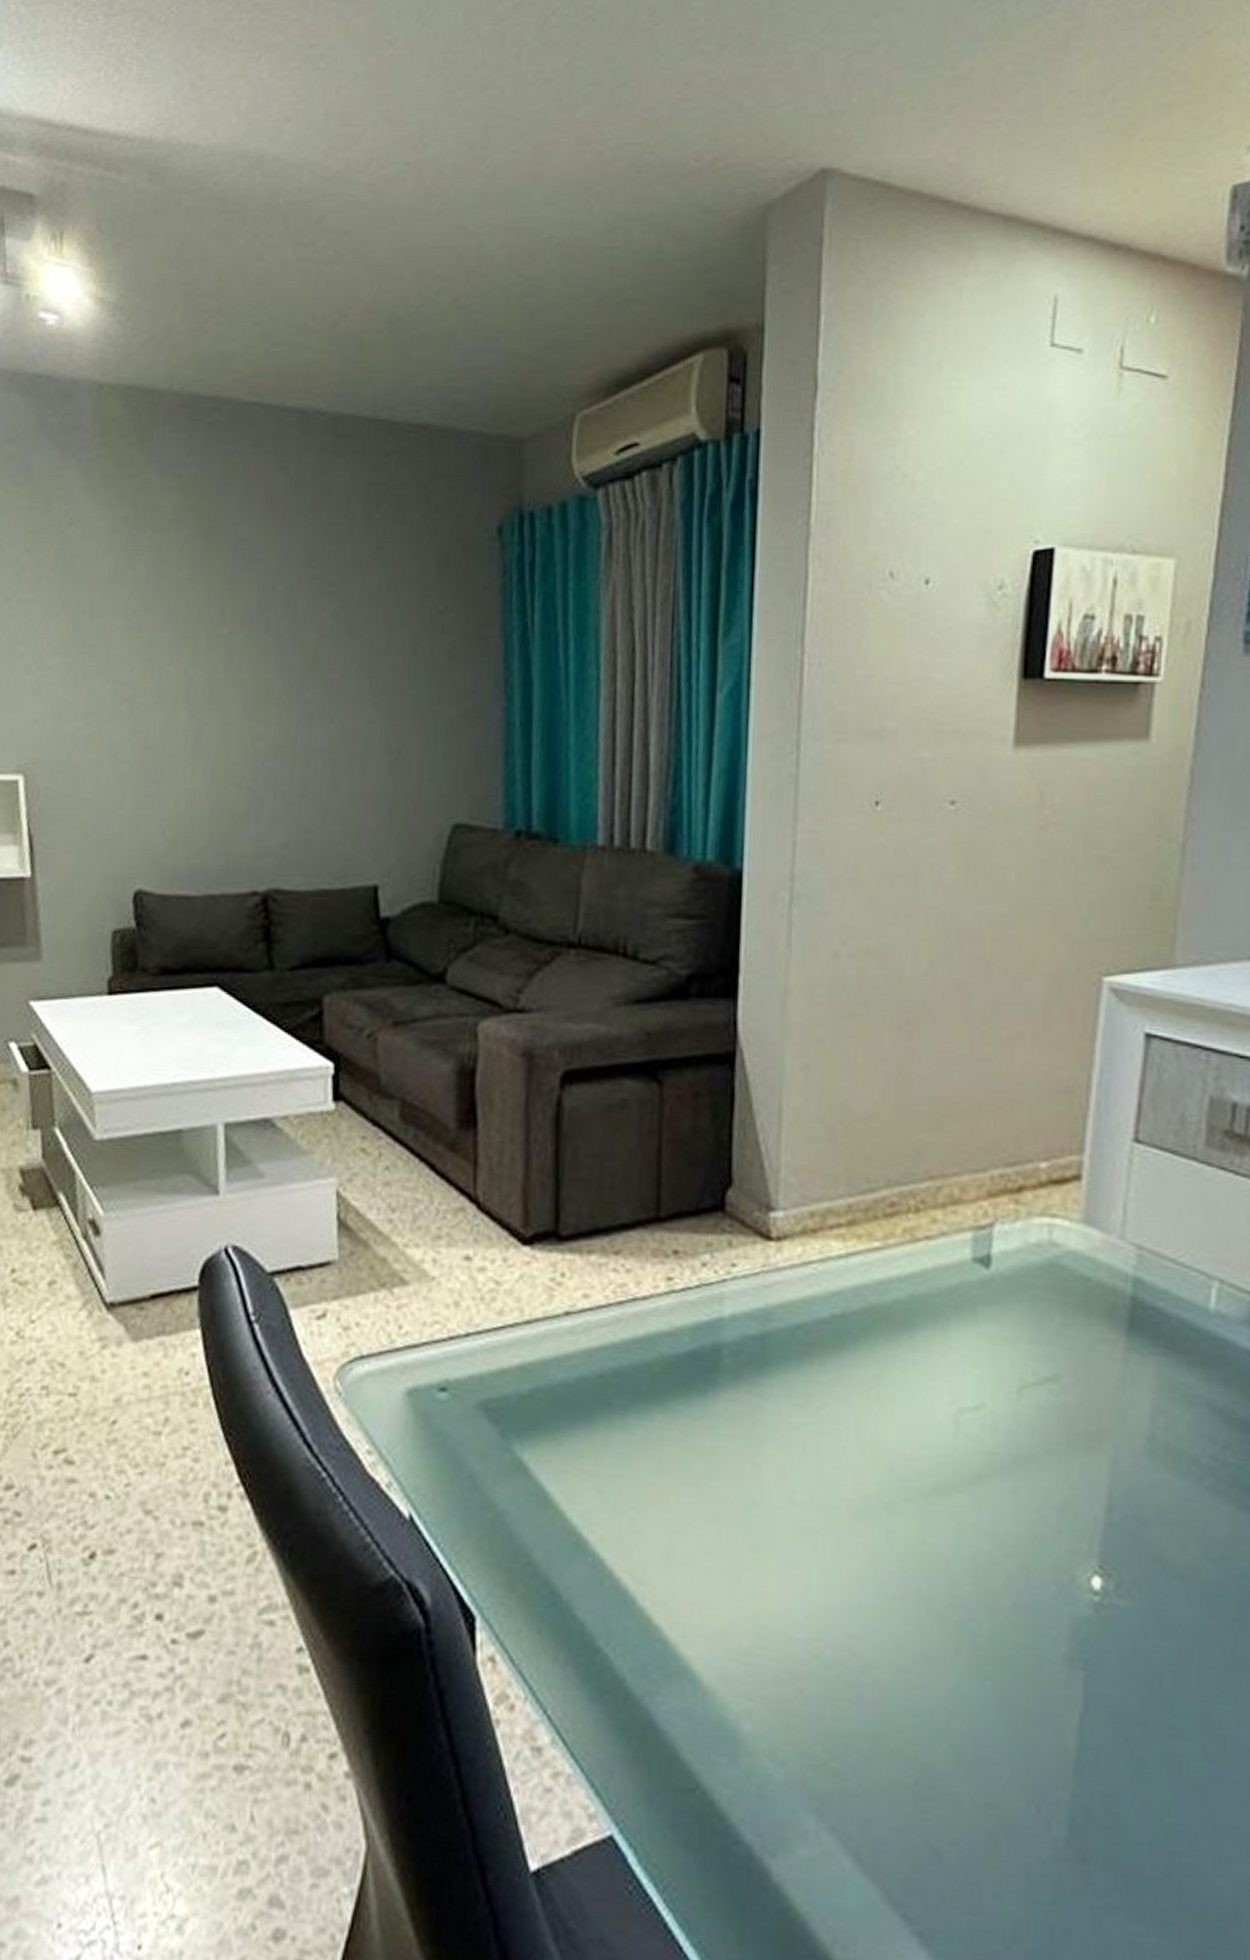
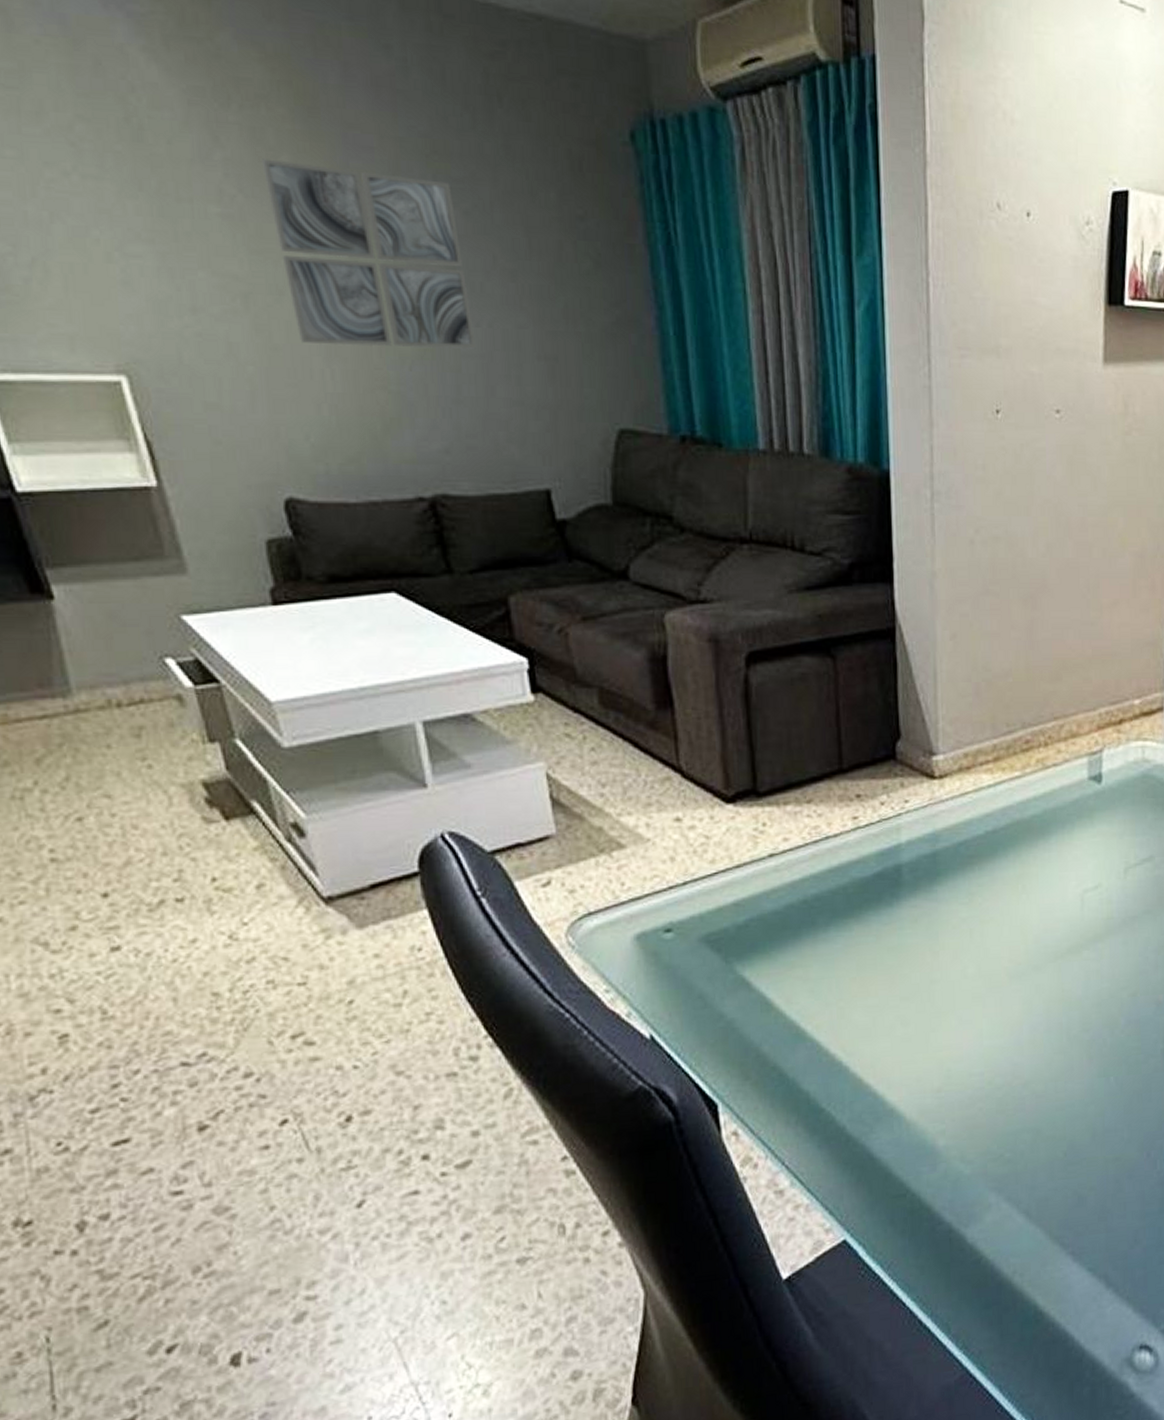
wall art: none [163,575,326,744] -> present [261,158,476,349]

